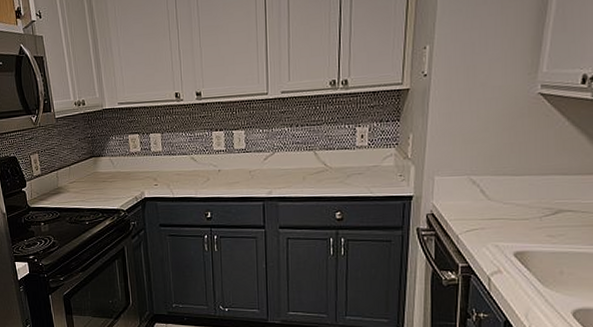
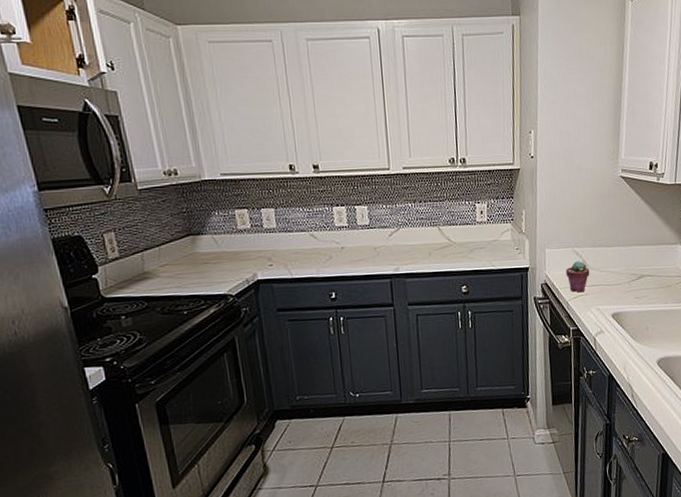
potted succulent: none [458,191,489,226] -> present [565,261,590,293]

